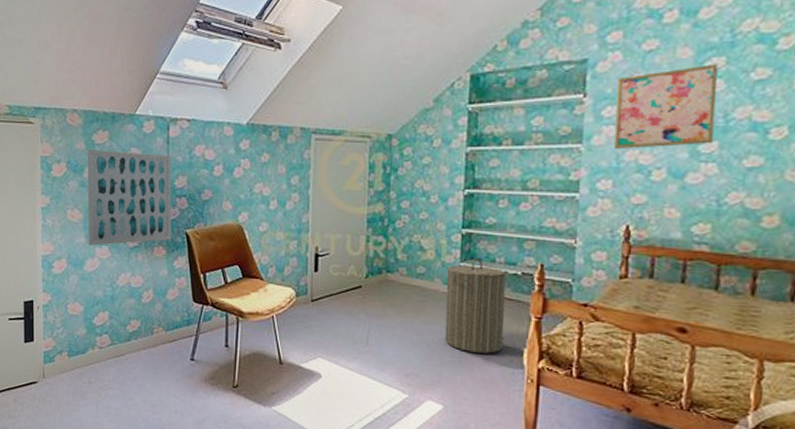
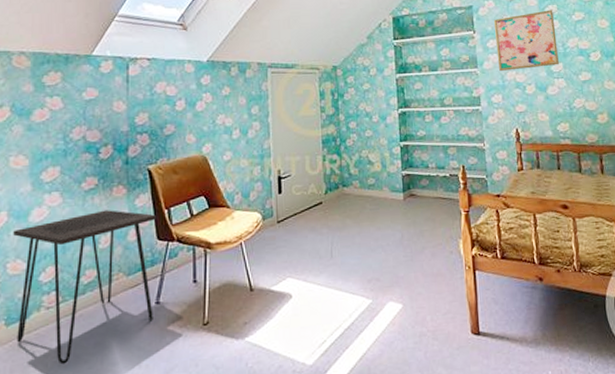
desk: none [72,268,192,397] -> present [13,210,156,365]
wall art: present [87,150,172,246] -> none [35,91,132,193]
laundry hamper: present [444,257,506,354] -> none [392,165,443,250]

